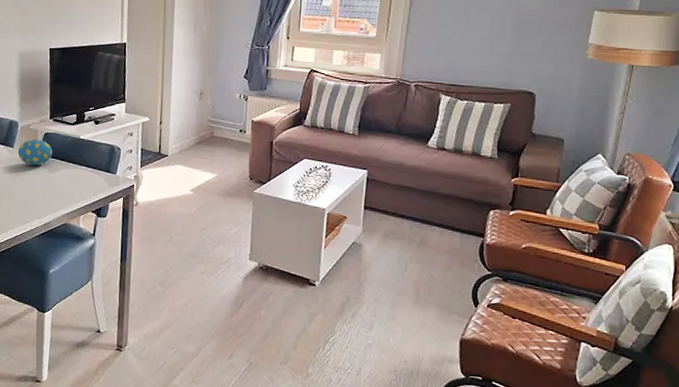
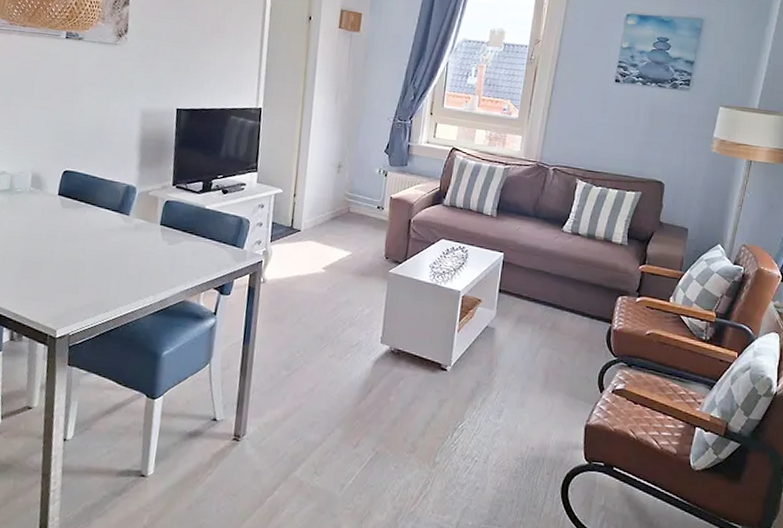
decorative egg: present [17,139,53,166] -> none [133,206,174,237]

